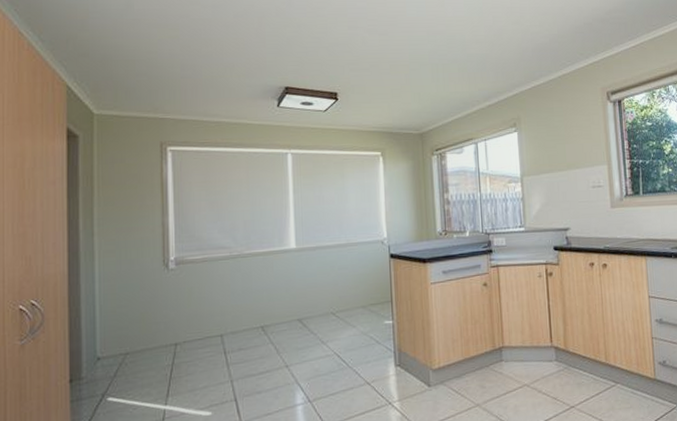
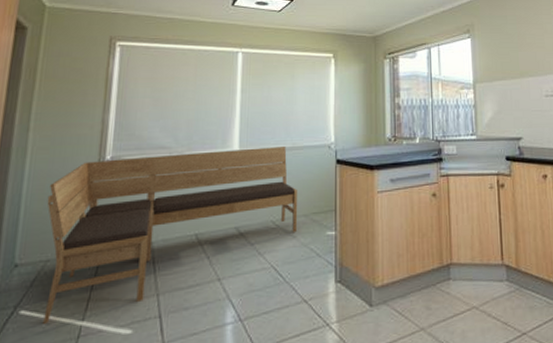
bench: none [119,243,357,408] -> present [43,147,298,324]

